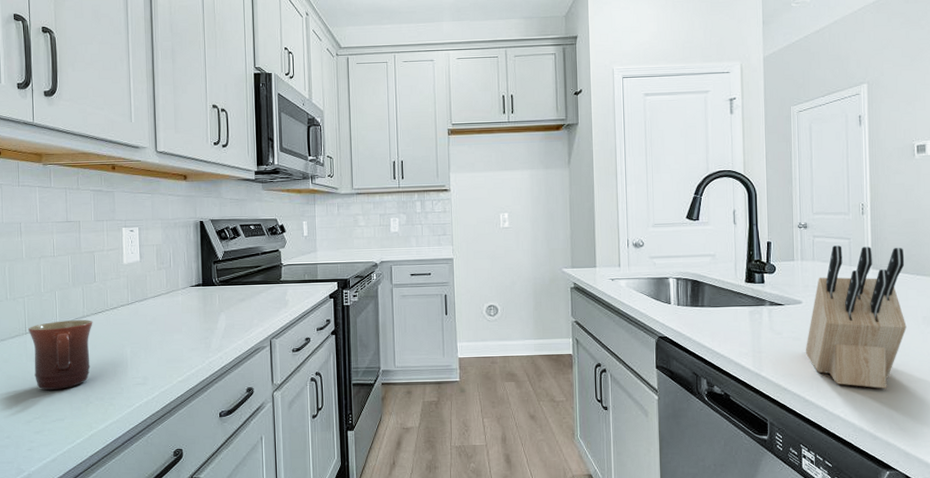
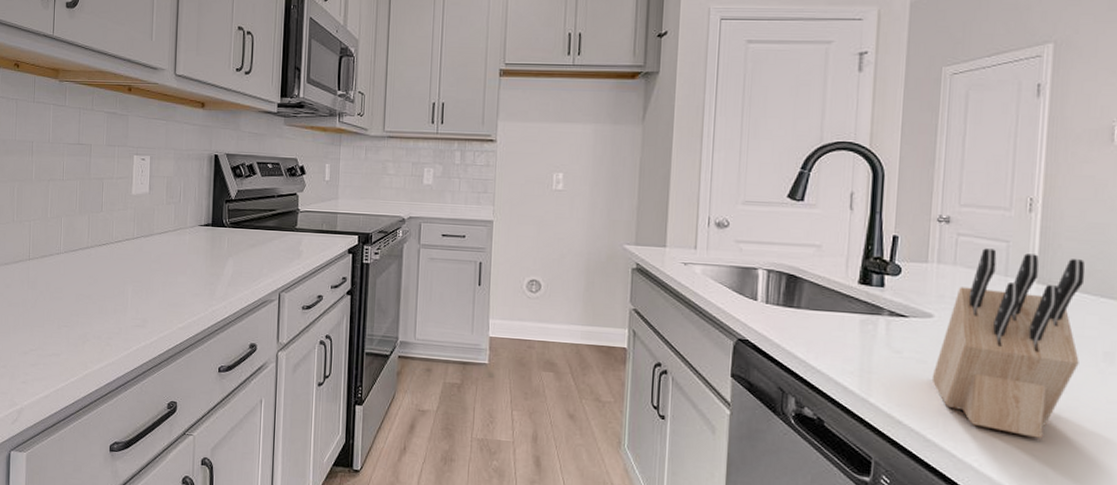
mug: present [28,320,93,390] -> none [32,249,97,323]

